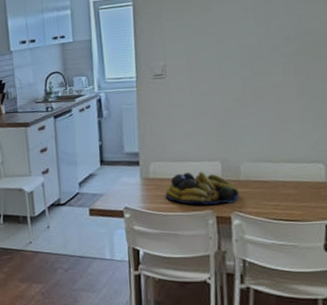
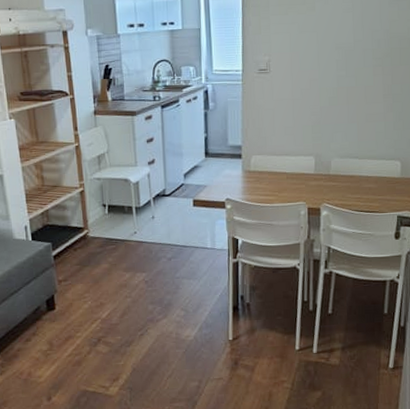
fruit bowl: present [165,171,240,205] -> none [264,165,329,197]

